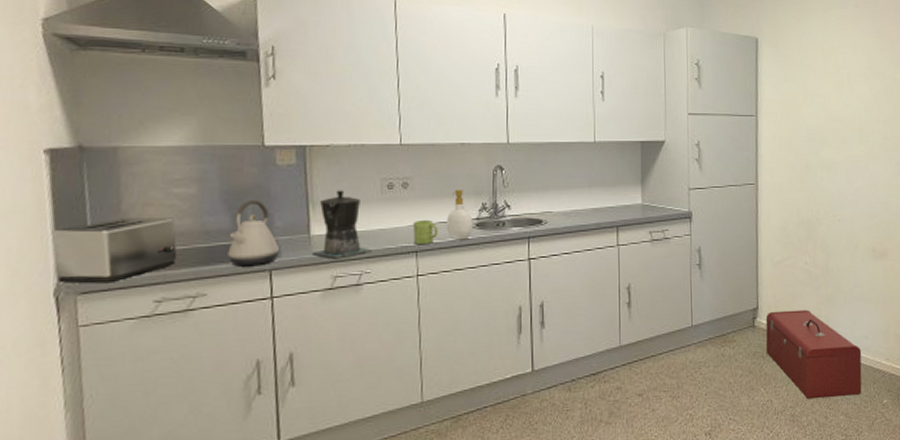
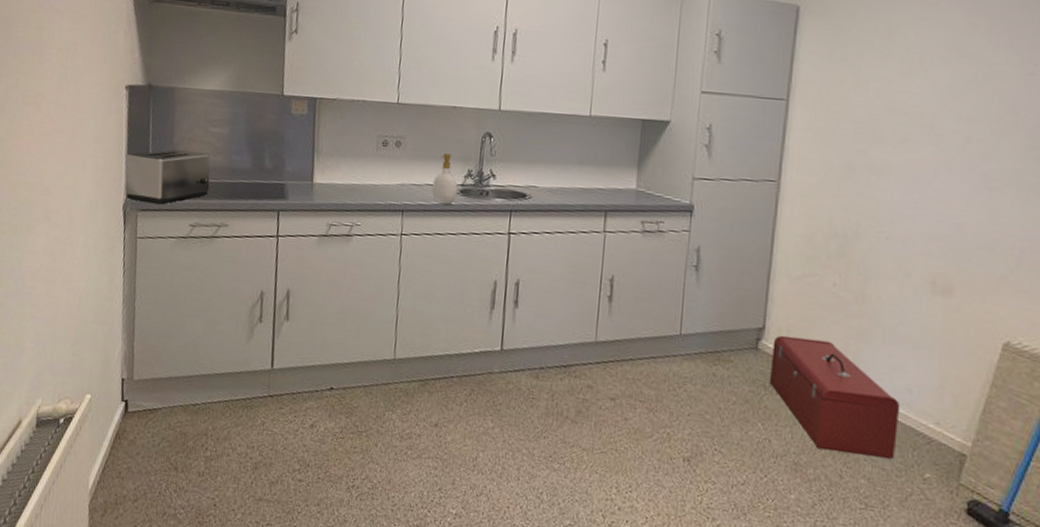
kettle: present [227,200,280,267] -> none [246,144,288,206]
coffee maker: present [311,190,371,260] -> none [312,142,363,209]
mug: present [413,219,438,245] -> none [400,179,424,206]

